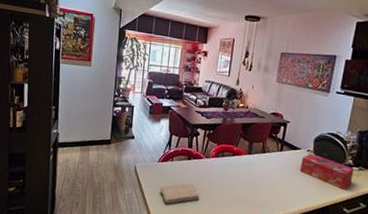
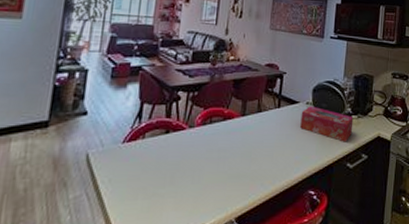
washcloth: present [160,183,200,204] -> none [125,165,182,201]

